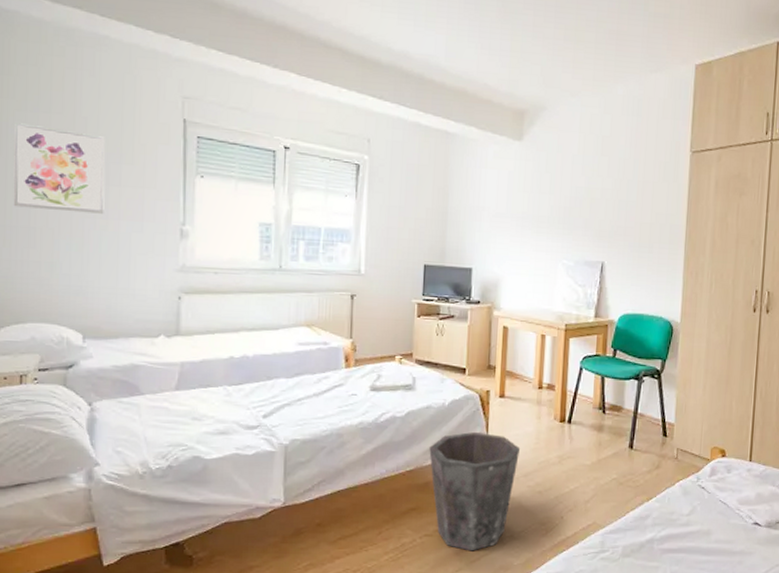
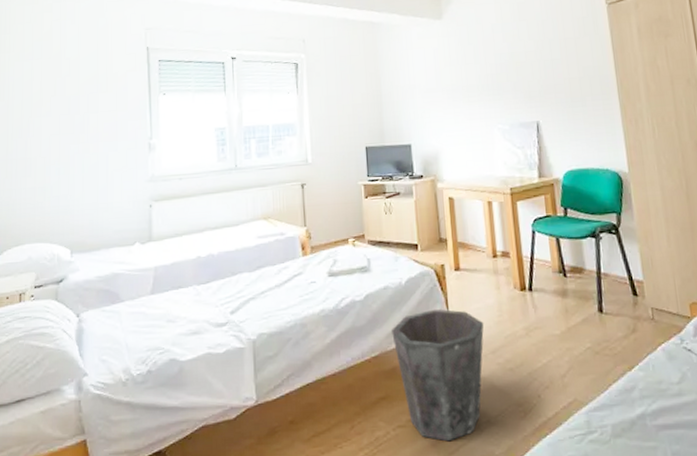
wall art: present [13,123,105,214] -> none [13,71,86,143]

